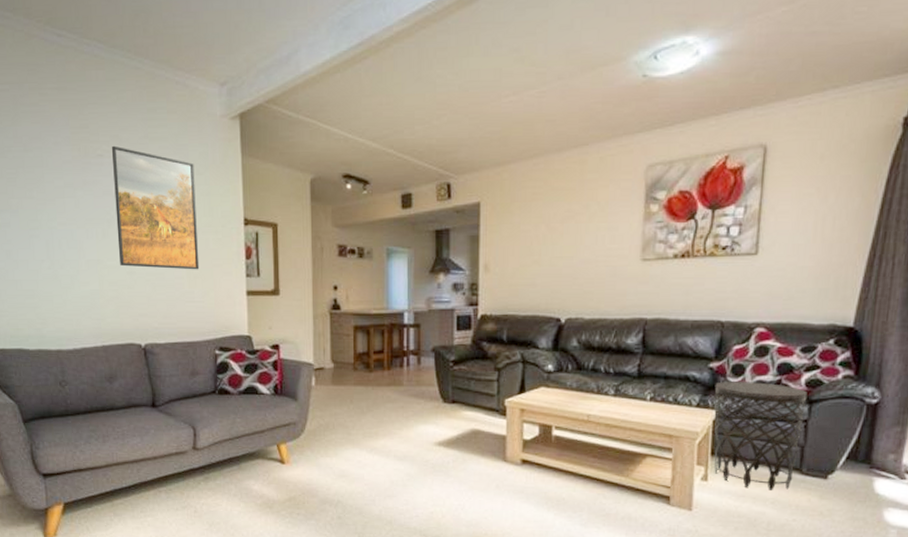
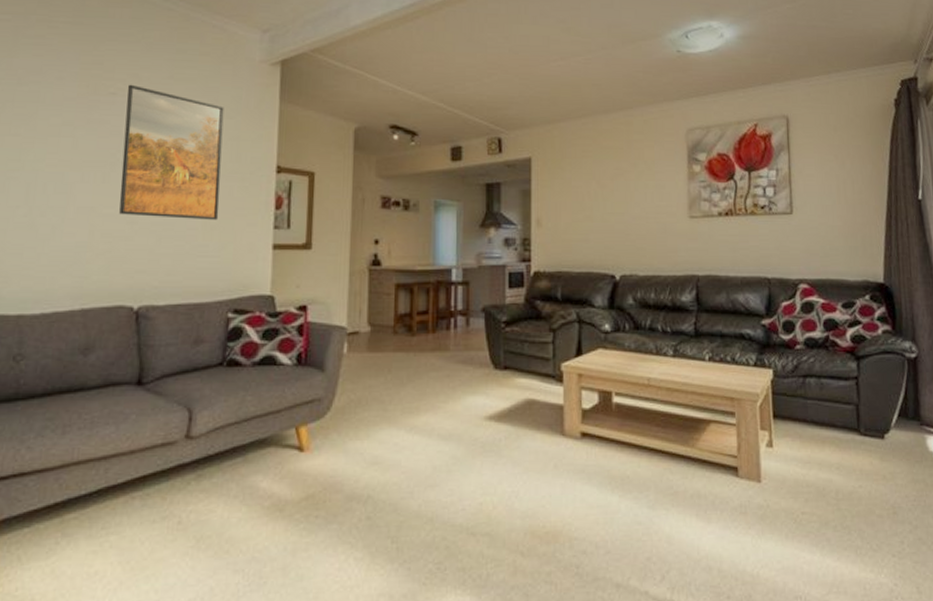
side table: present [714,381,808,490] -> none [769,339,854,454]

